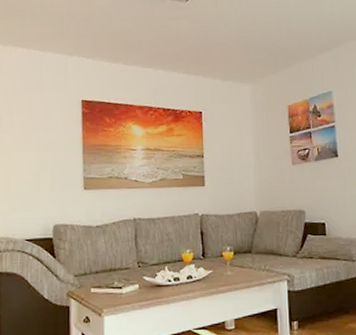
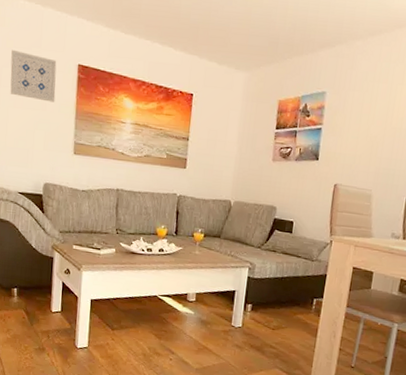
wall art: none [11,95,60,141] -> present [10,49,57,102]

